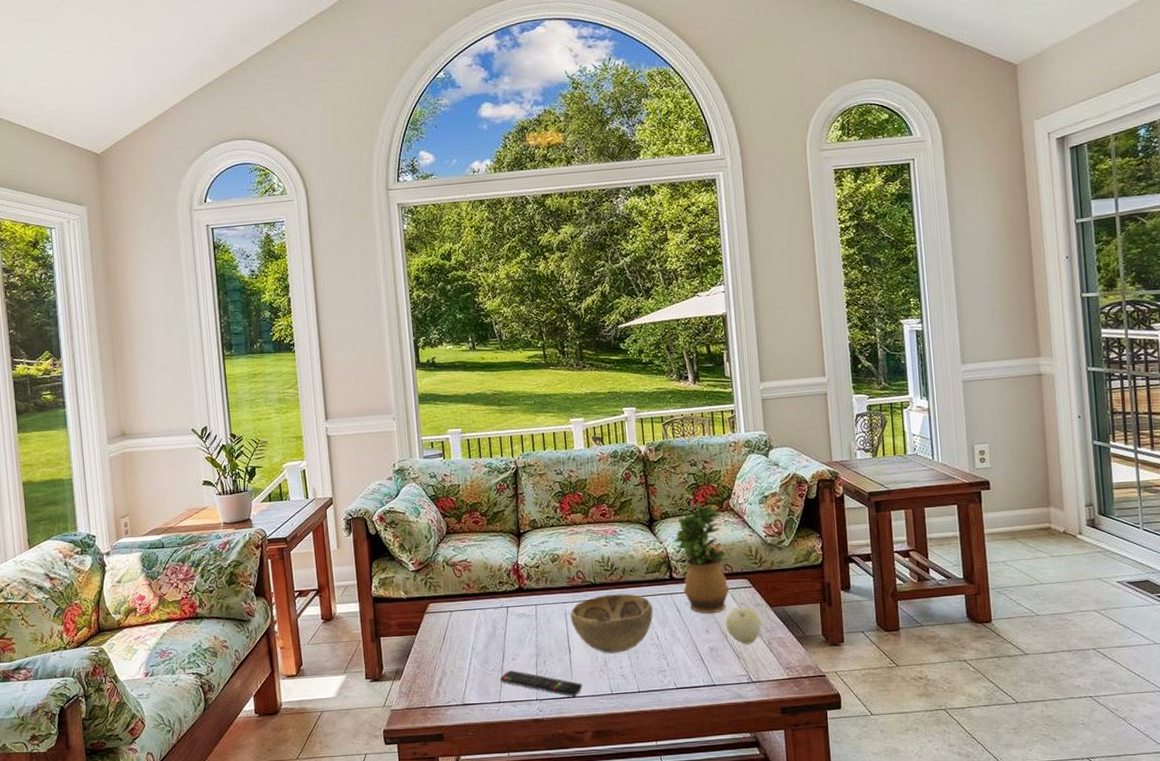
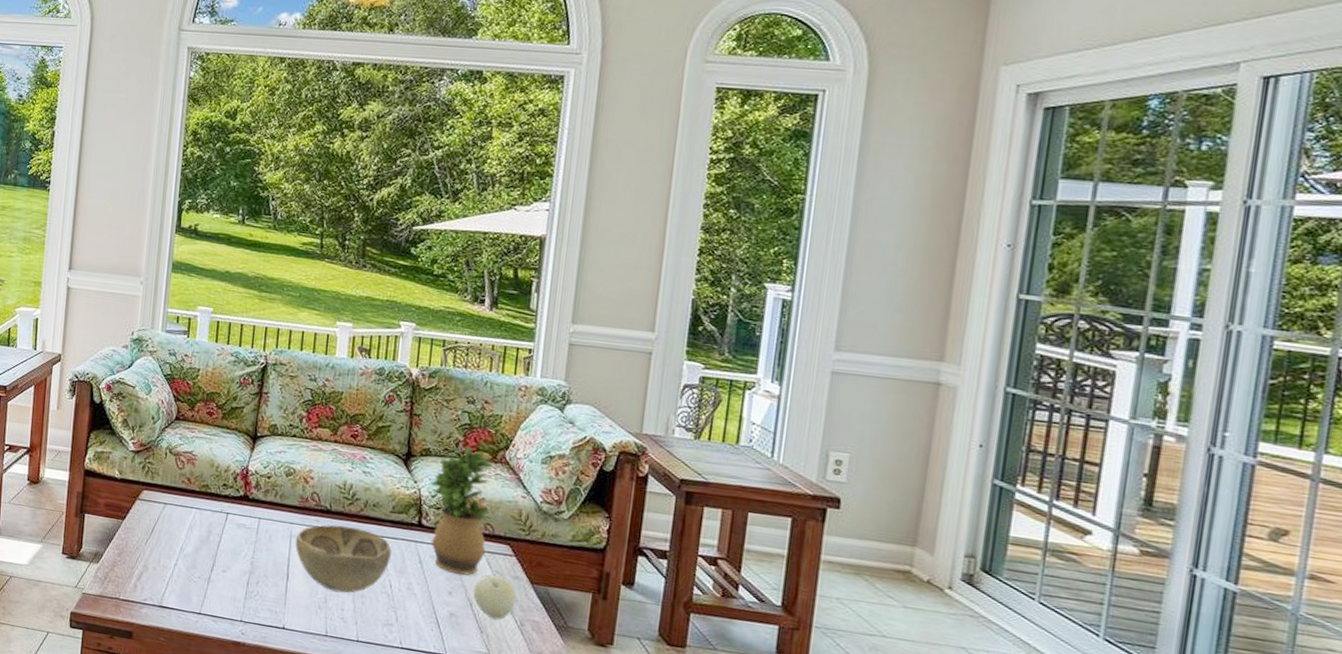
remote control: present [500,670,583,696] -> none [205,582,295,627]

